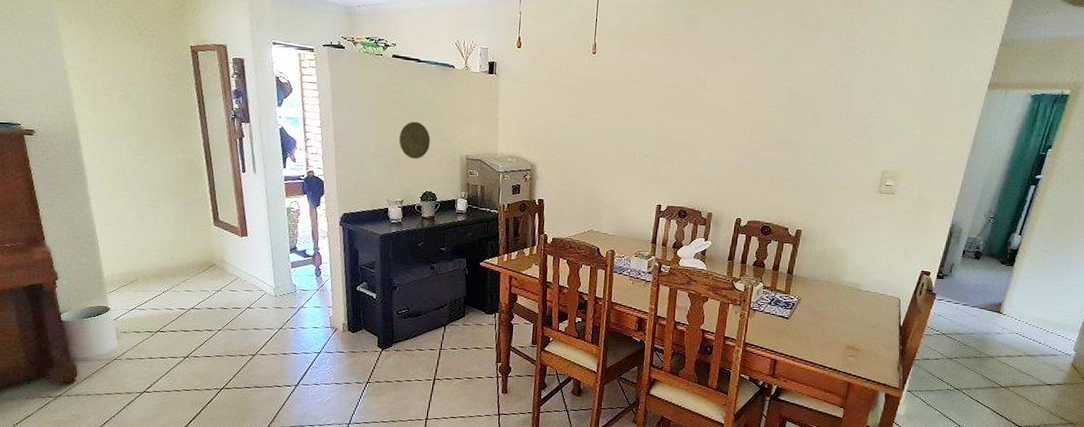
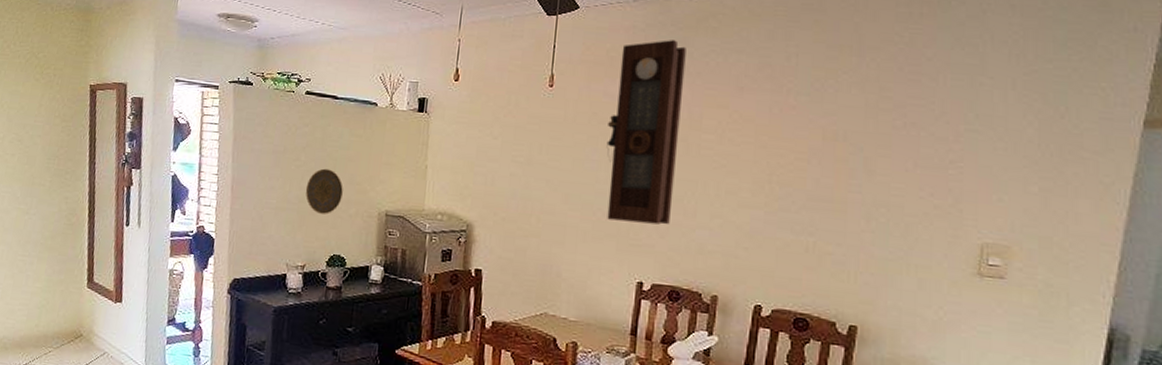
pendulum clock: none [636,17,696,162] -> present [606,40,686,225]

